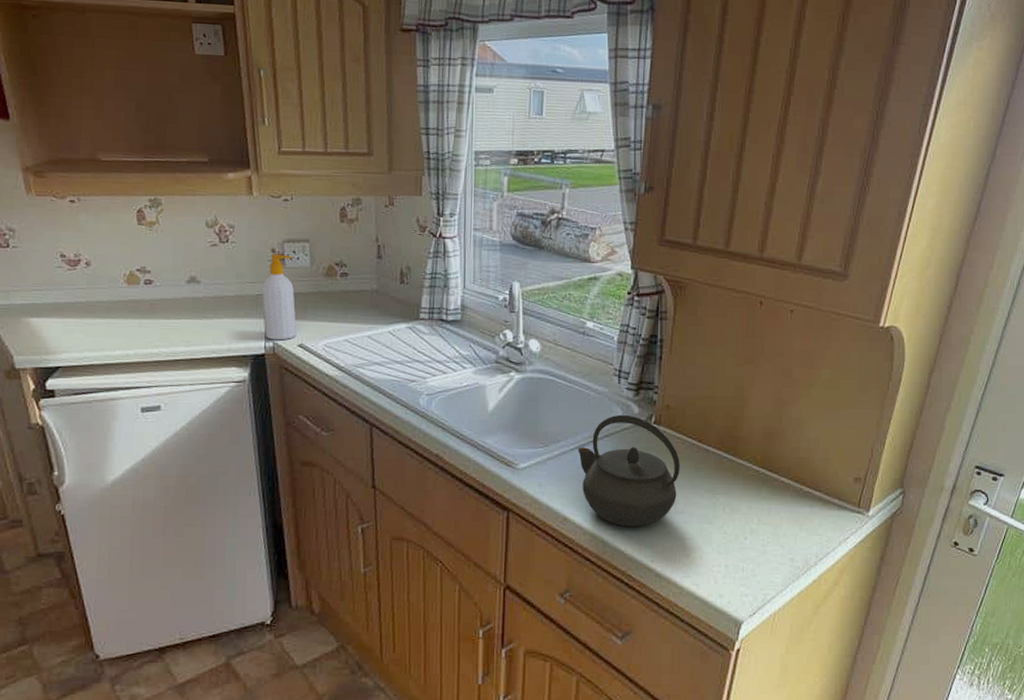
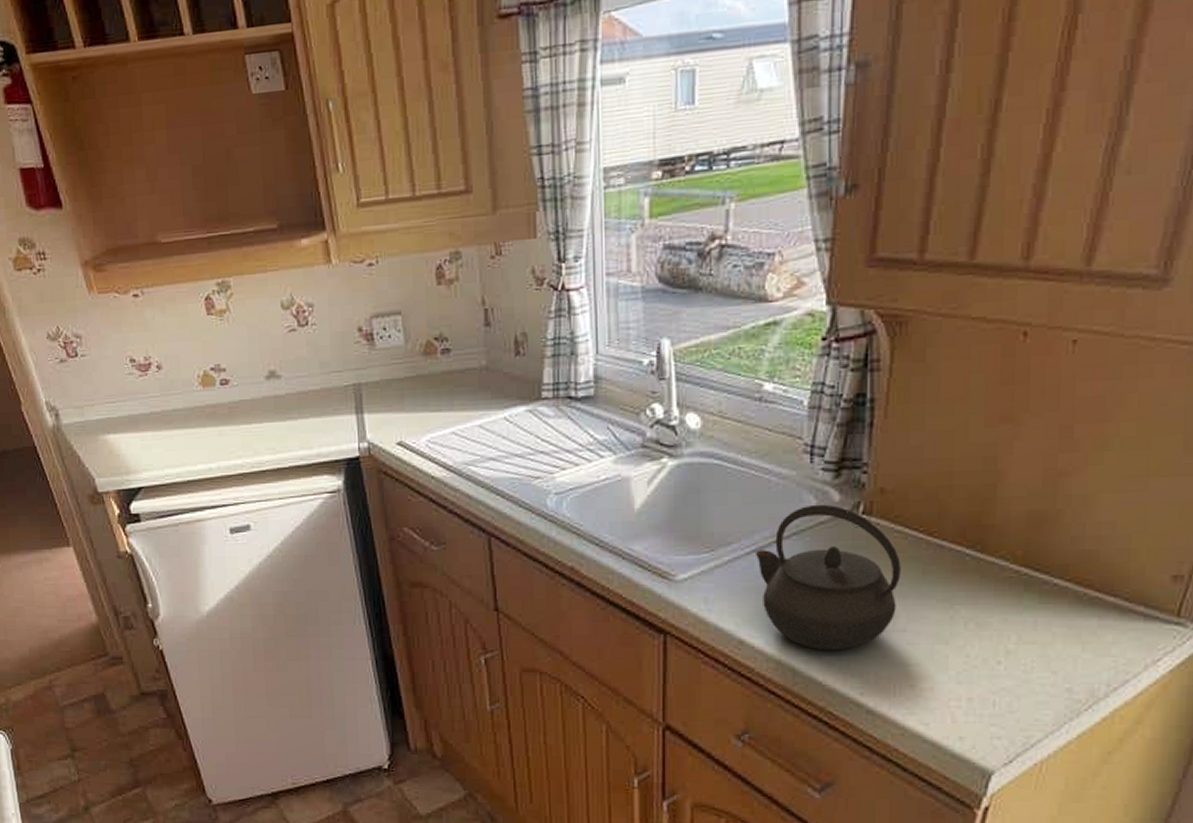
soap bottle: present [262,253,296,341] -> none [350,333,394,440]

